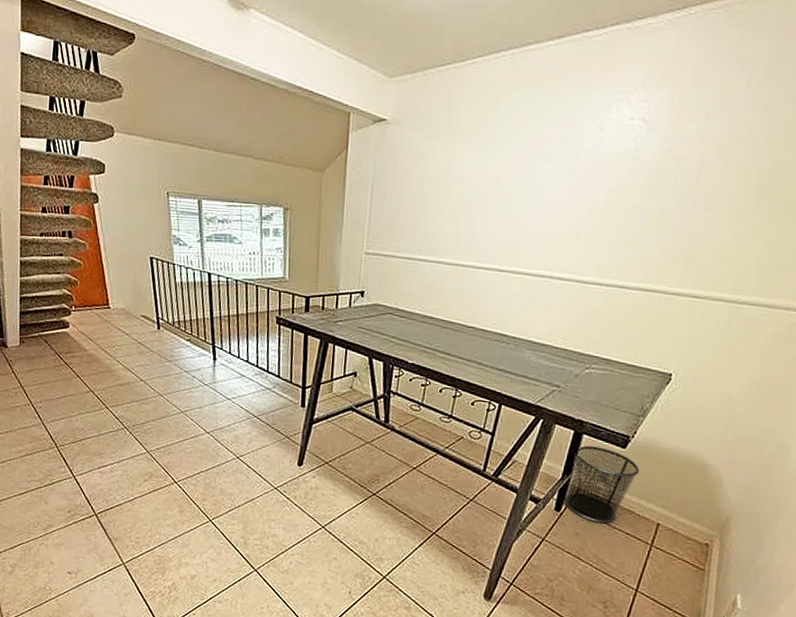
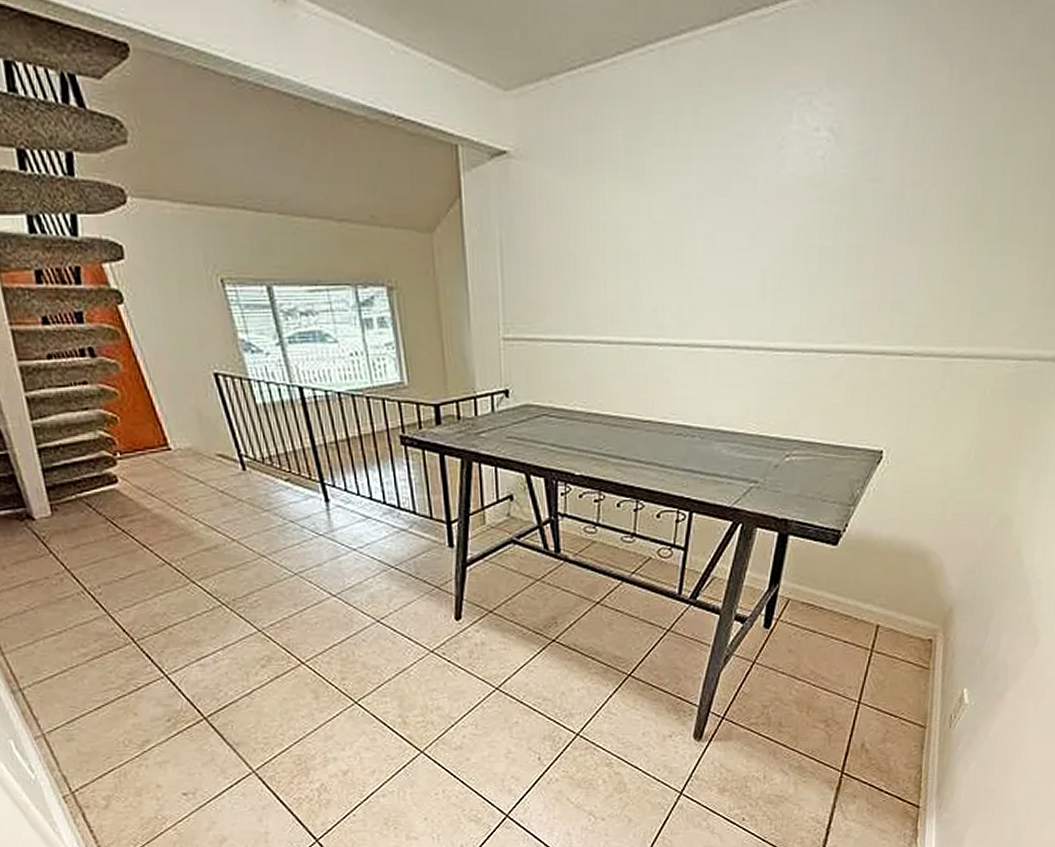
waste bin: present [564,445,640,524] -> none [773,547,854,635]

